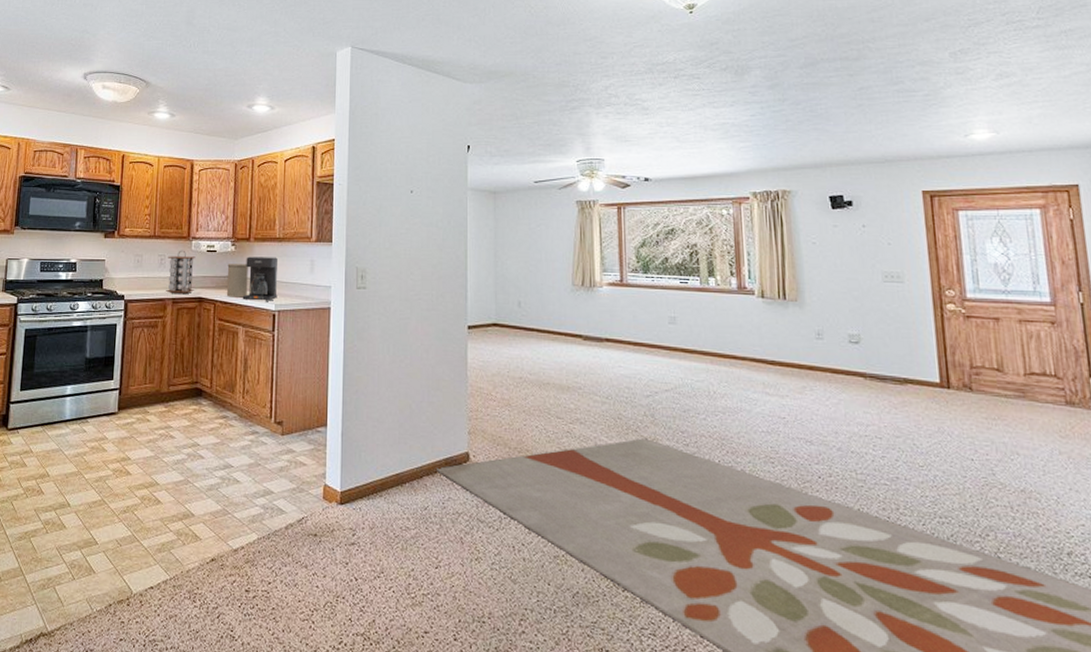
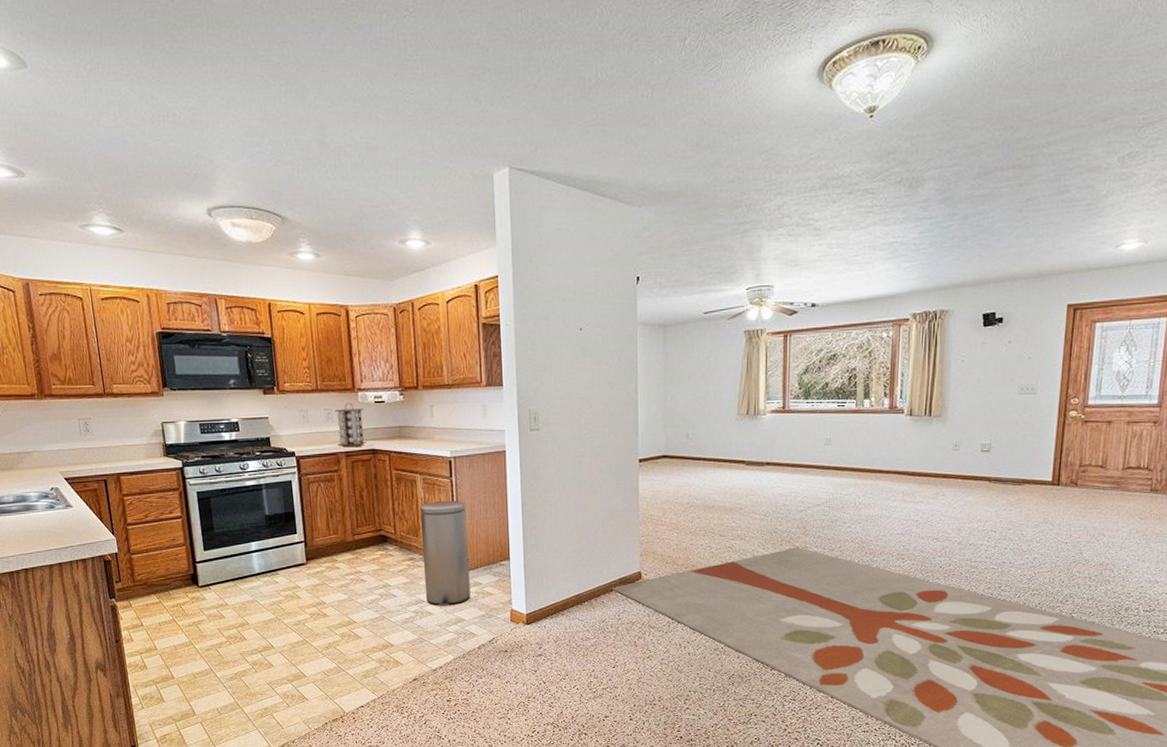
canister: present [226,264,248,298] -> none [397,413,421,447]
pedal bin: none [234,355,286,476] -> present [419,500,471,608]
coffee maker: present [242,256,278,301] -> none [416,404,452,449]

